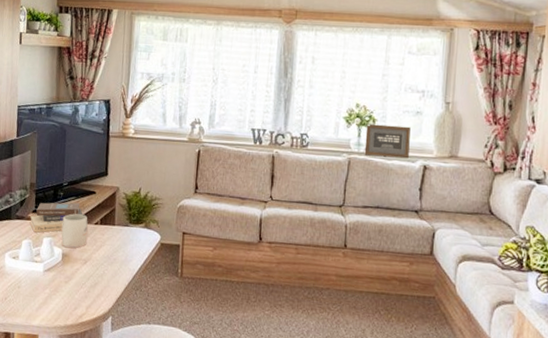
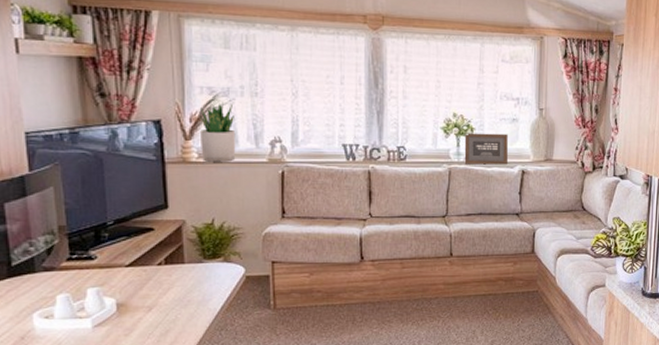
books: present [30,202,83,233] -> none [64,243,140,284]
mug: present [61,213,89,249] -> none [111,256,150,297]
planter: none [137,86,166,139] -> present [199,101,236,162]

